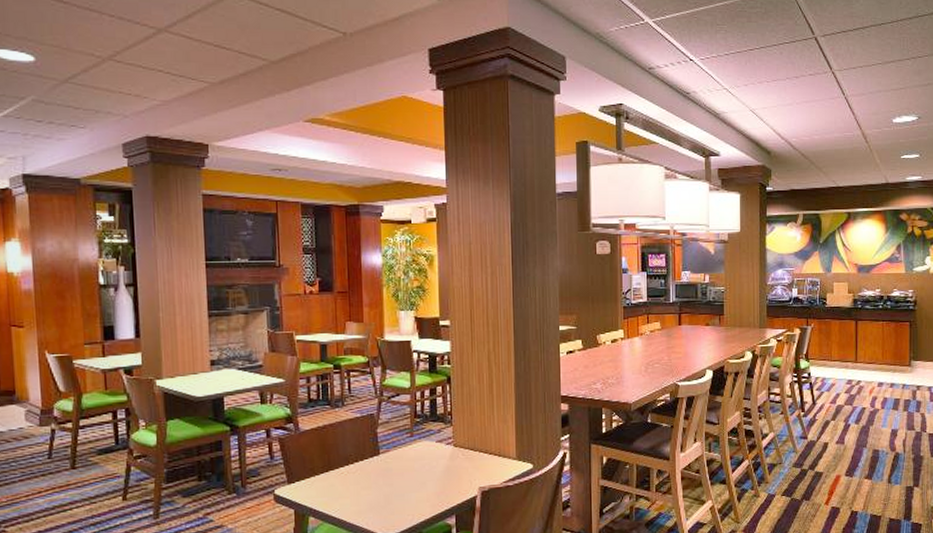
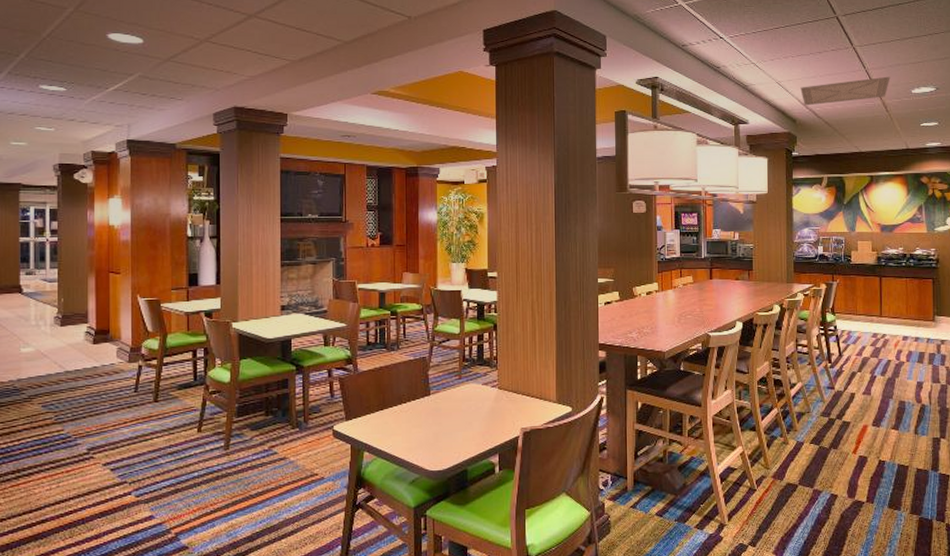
ceiling vent: none [776,104,871,136] -> present [800,76,890,106]

